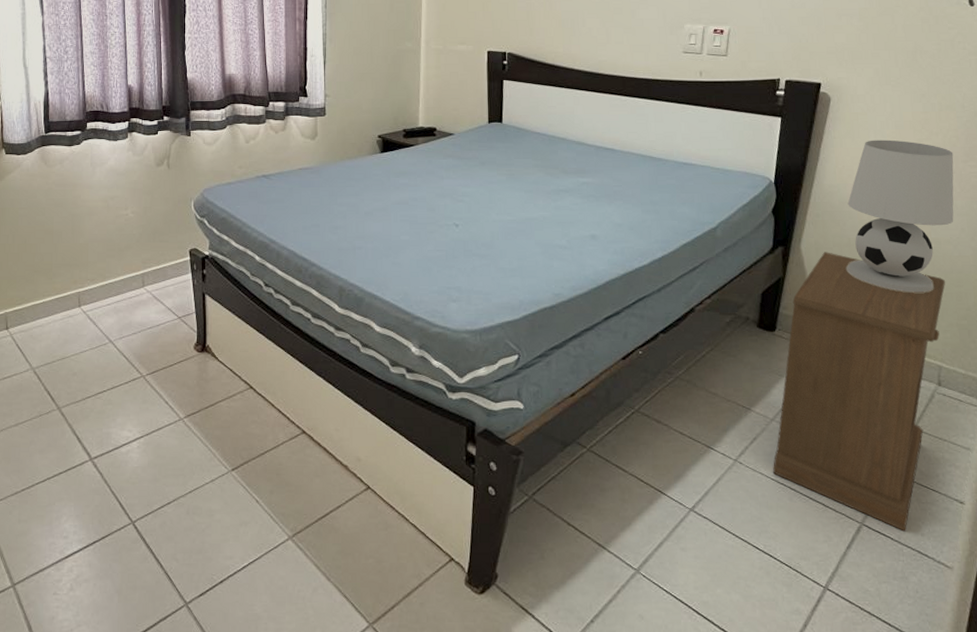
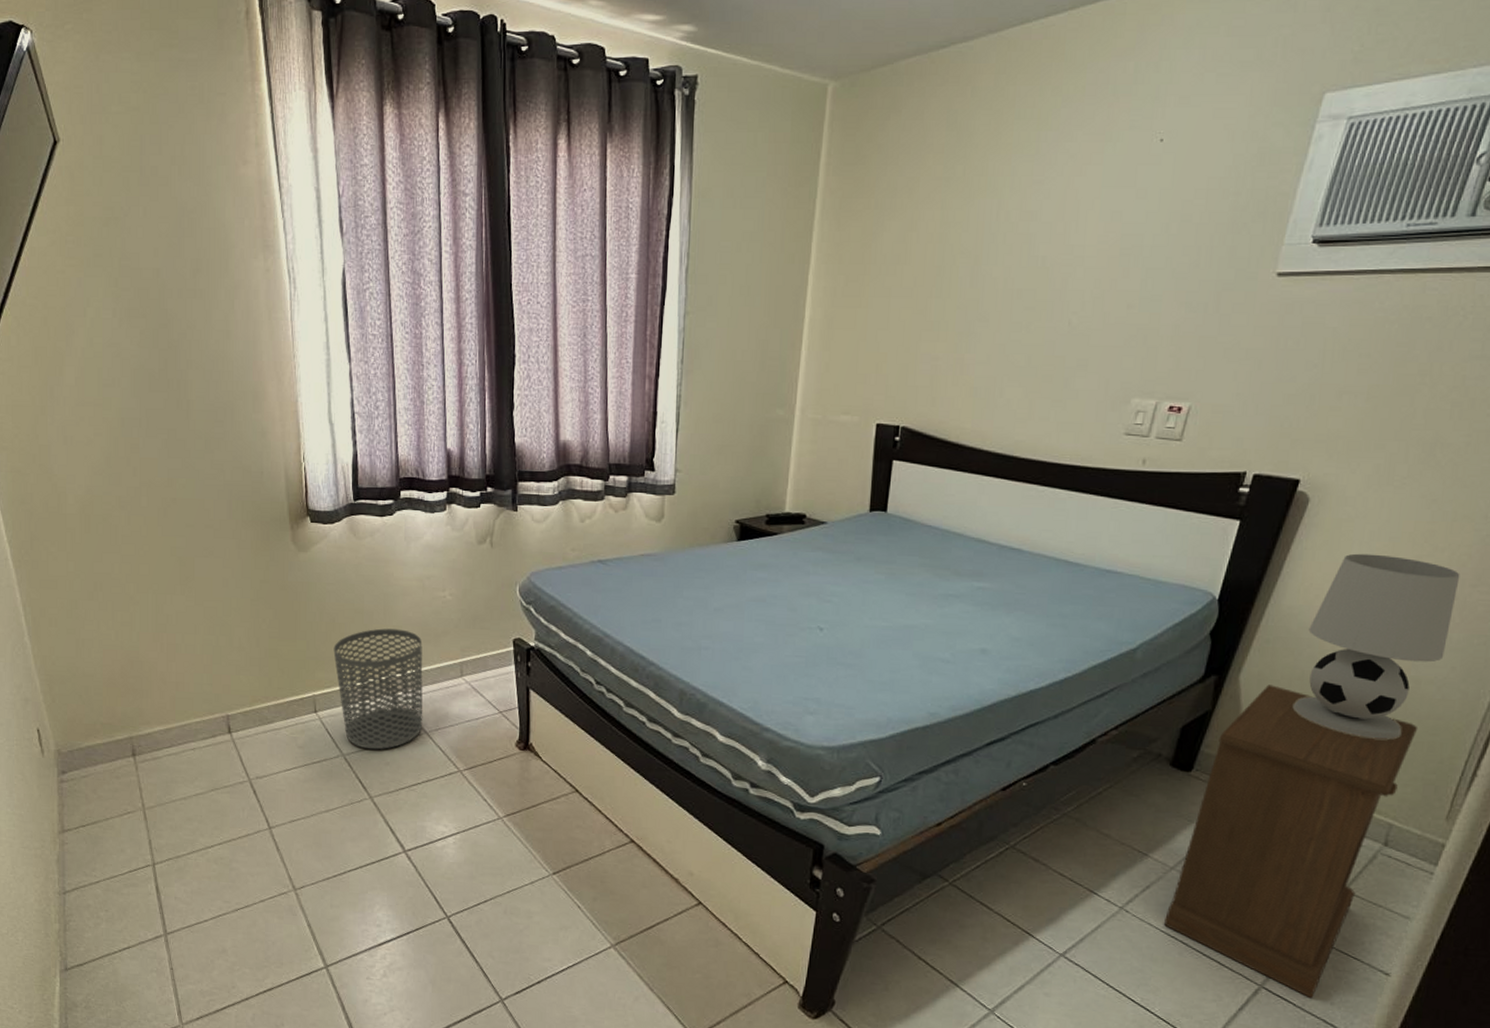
waste bin: none [25,246,108,361] -> present [333,628,423,750]

